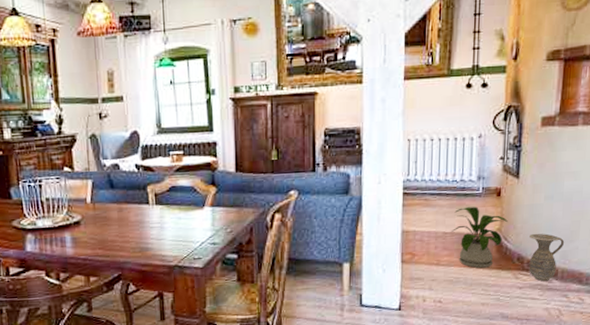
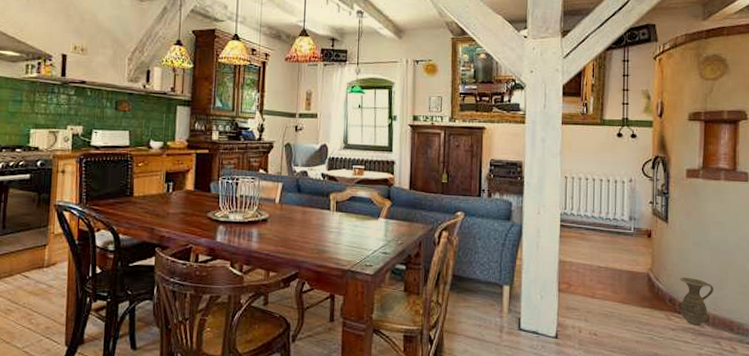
house plant: present [451,206,508,269] -> none [605,244,659,306]

